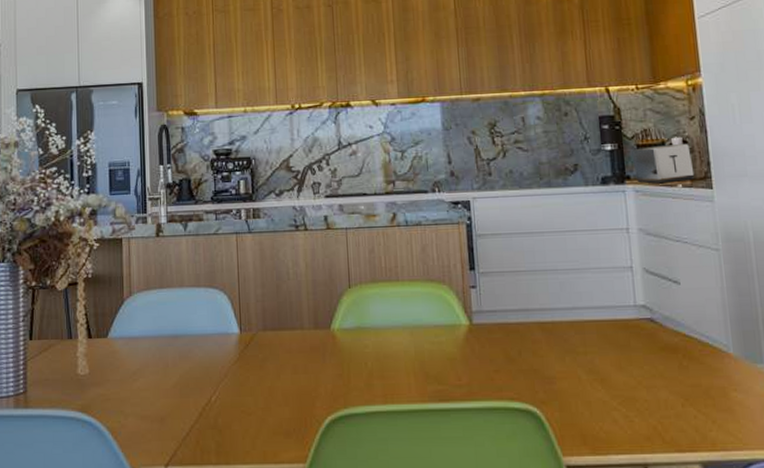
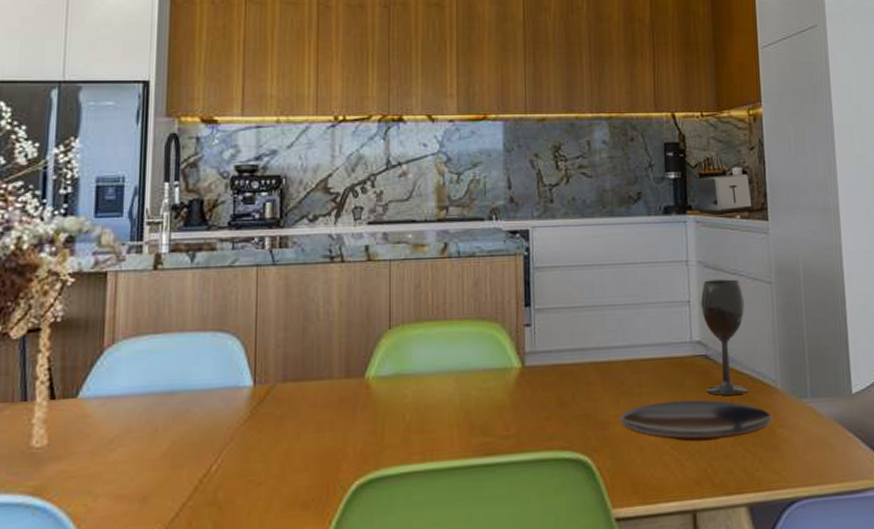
plate: none [565,360,725,400] -> present [619,399,772,442]
wine glass: none [643,246,698,358] -> present [700,279,748,396]

